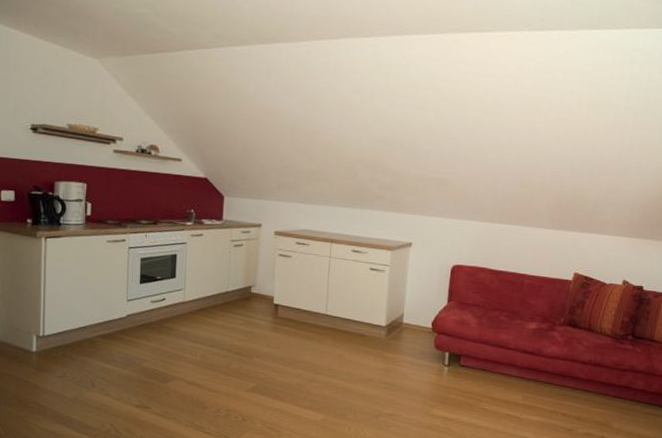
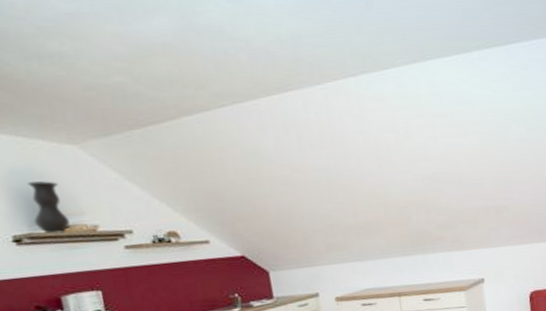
vase: none [50,83,77,130] -> present [28,181,70,234]

